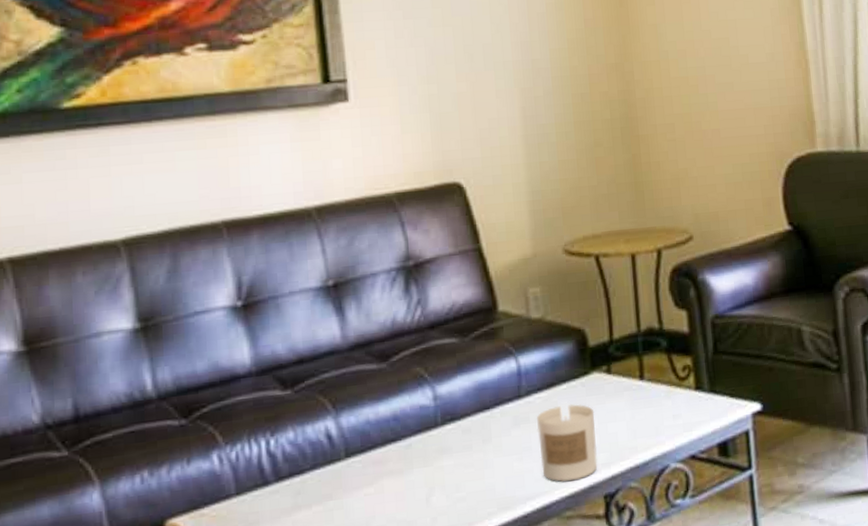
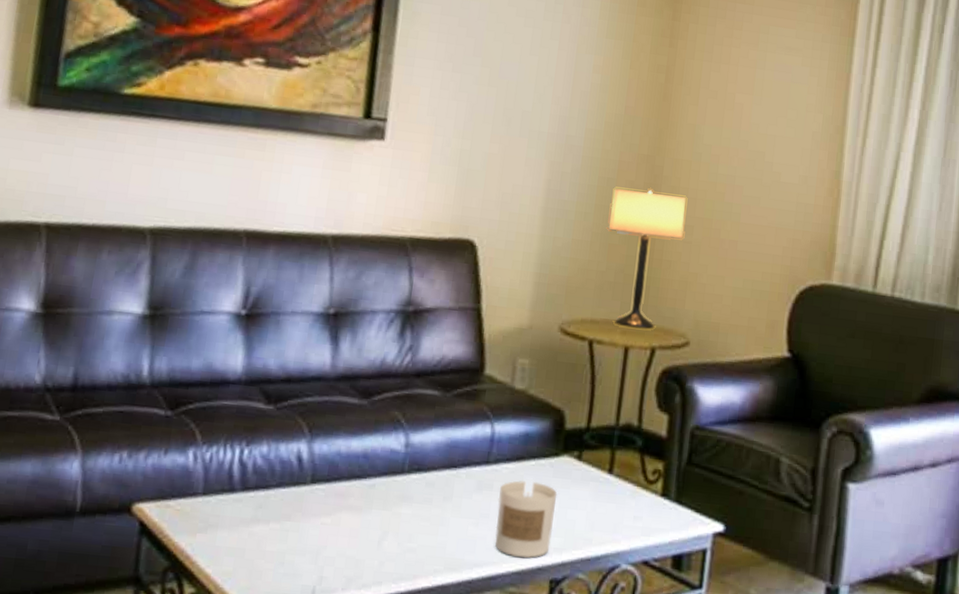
table lamp: none [589,96,666,235] -> present [608,188,686,330]

